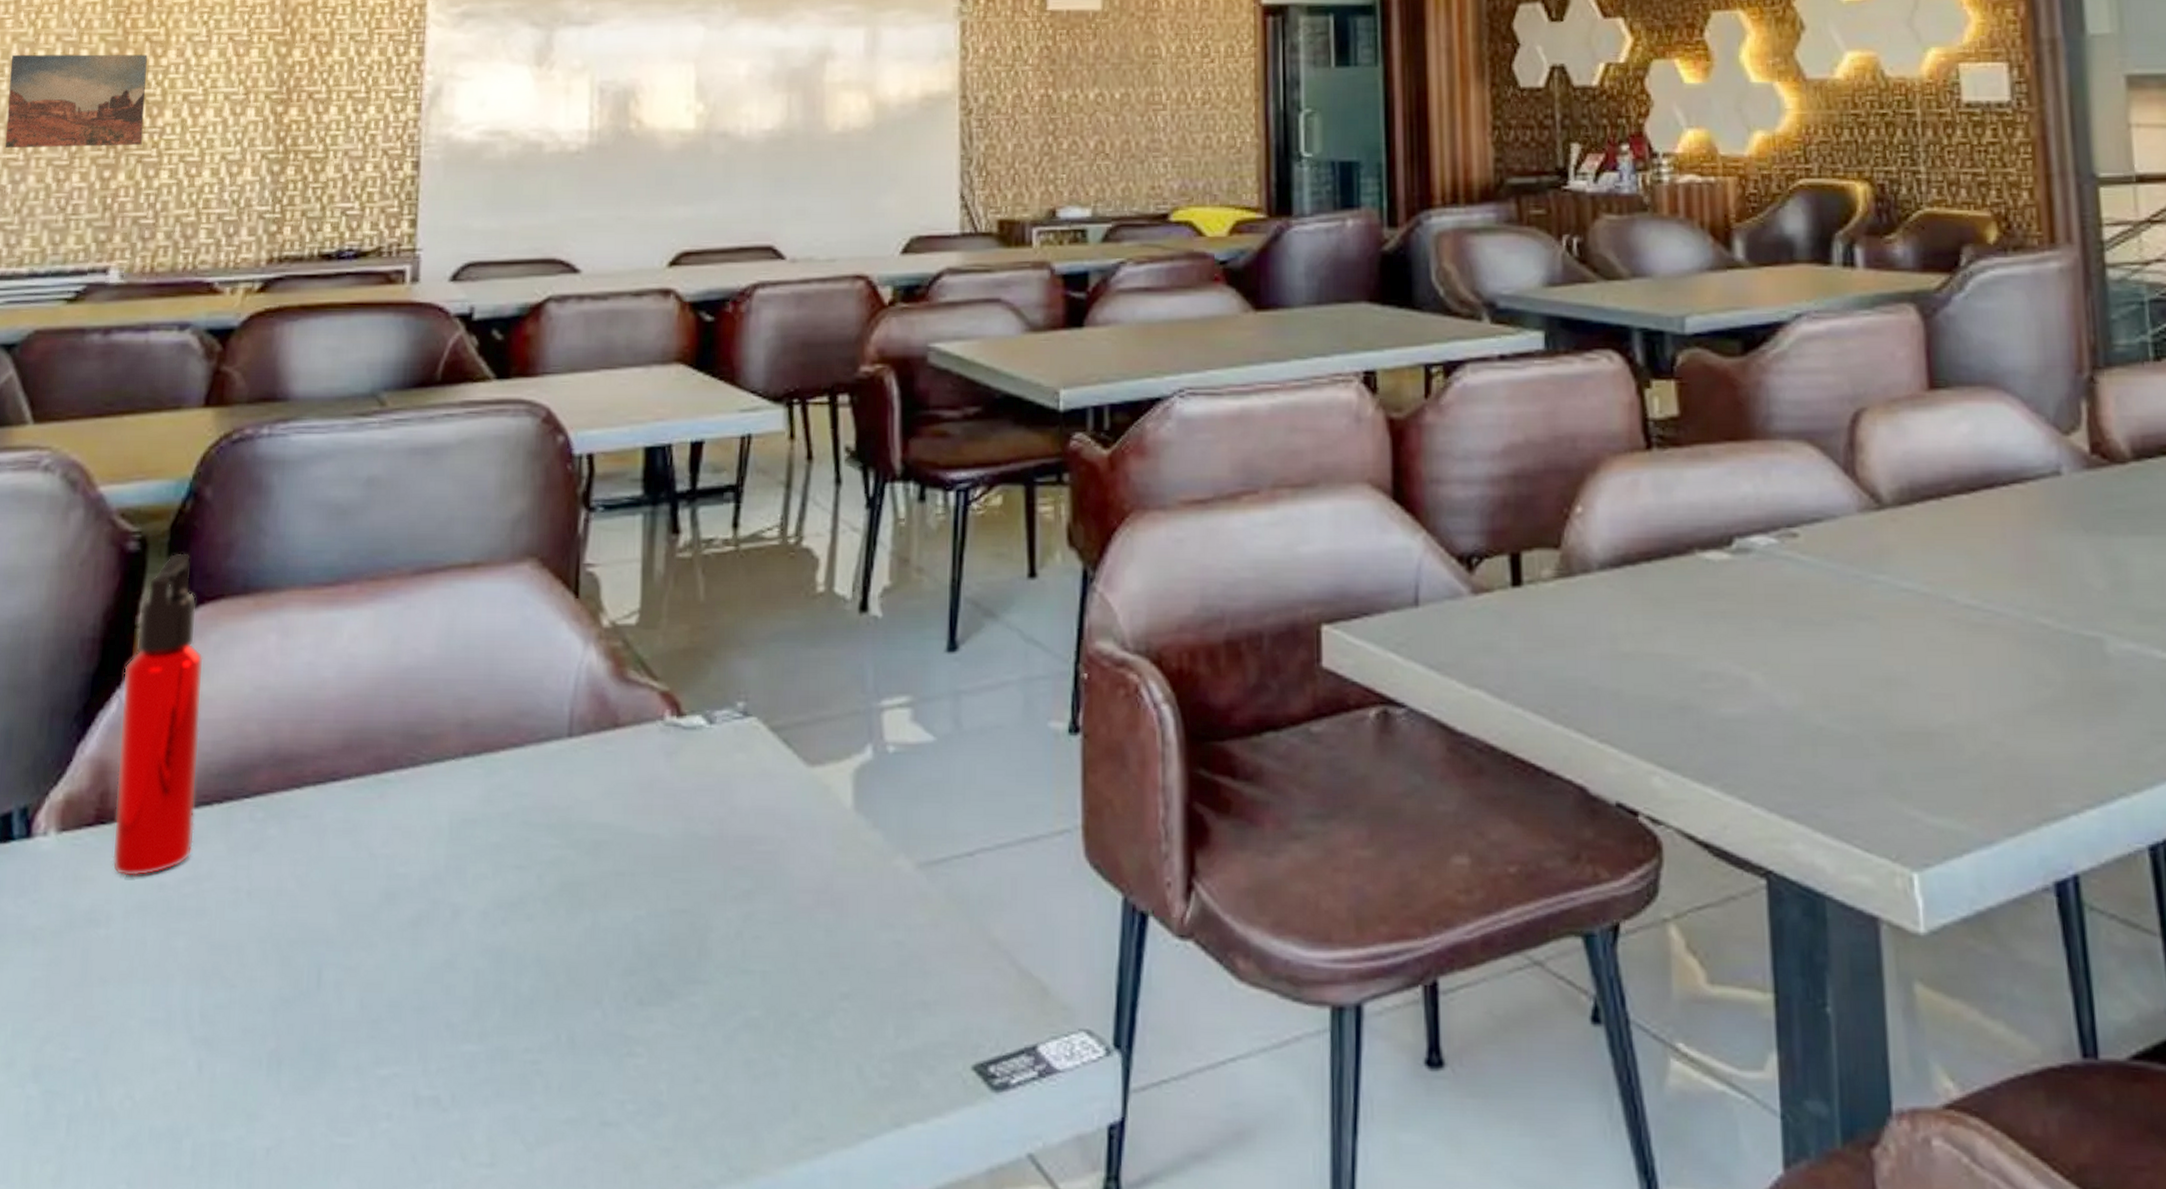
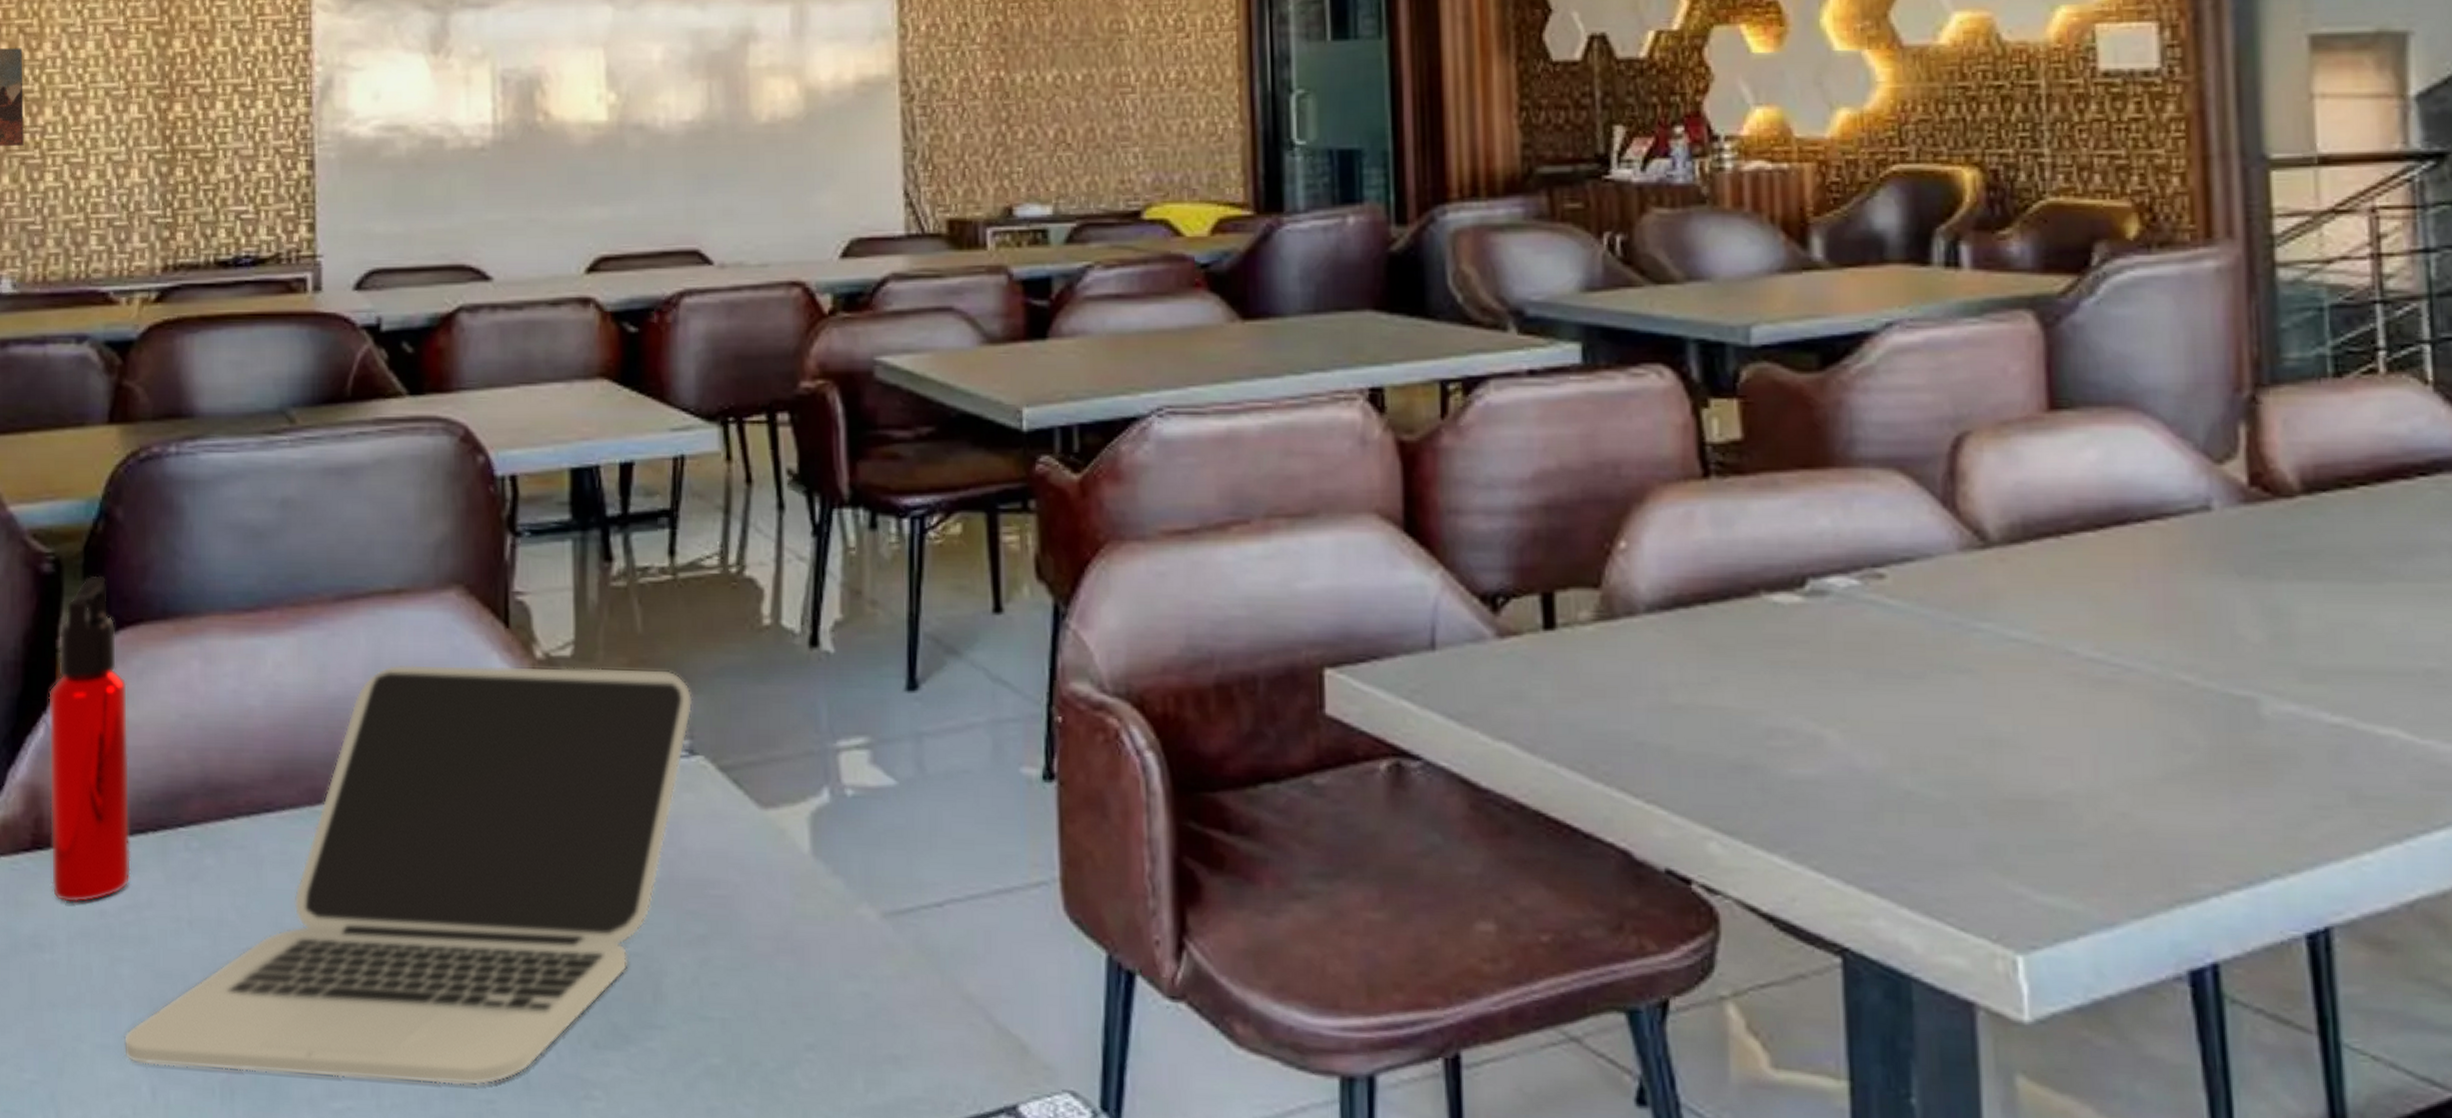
laptop: none [172,634,749,1047] -> present [123,664,693,1086]

